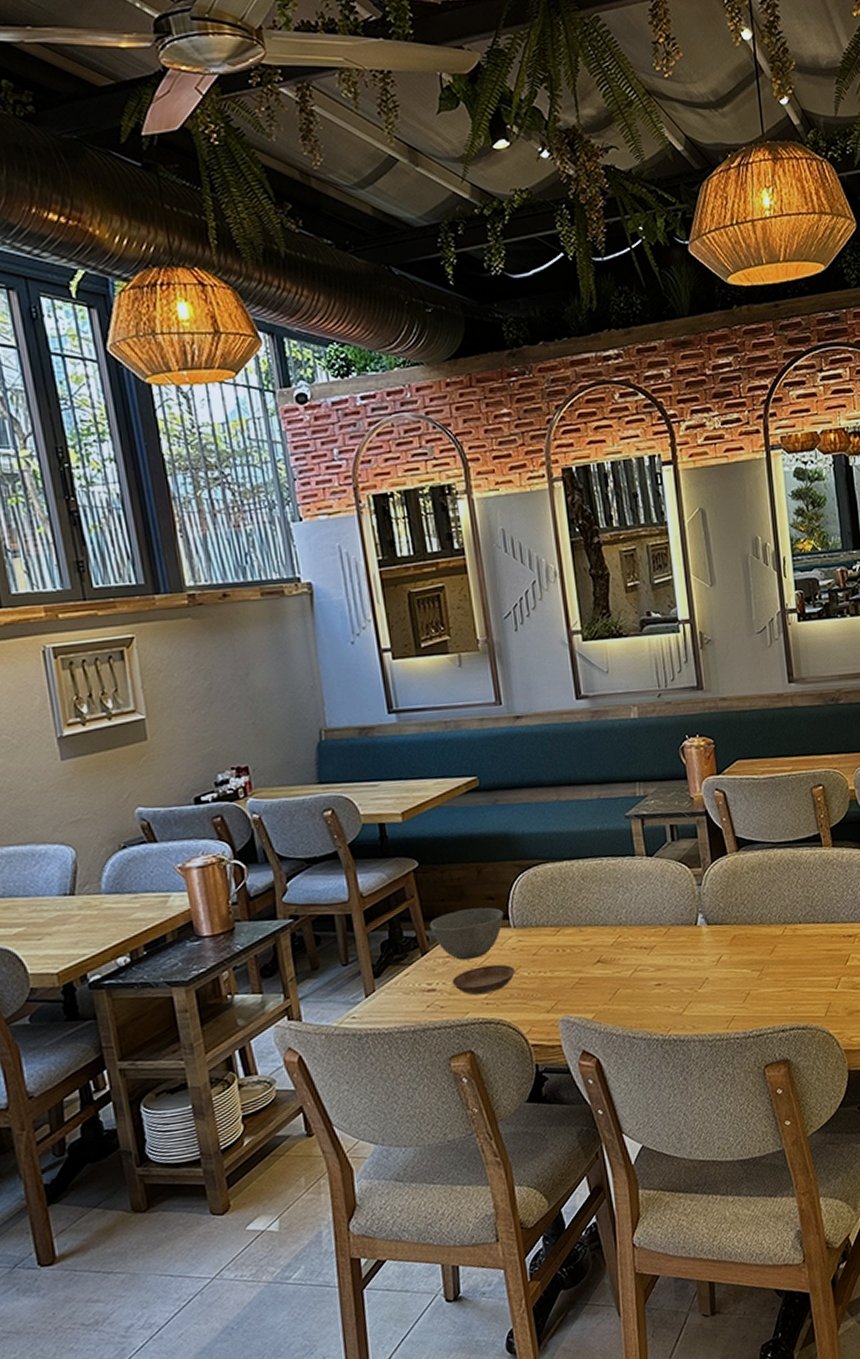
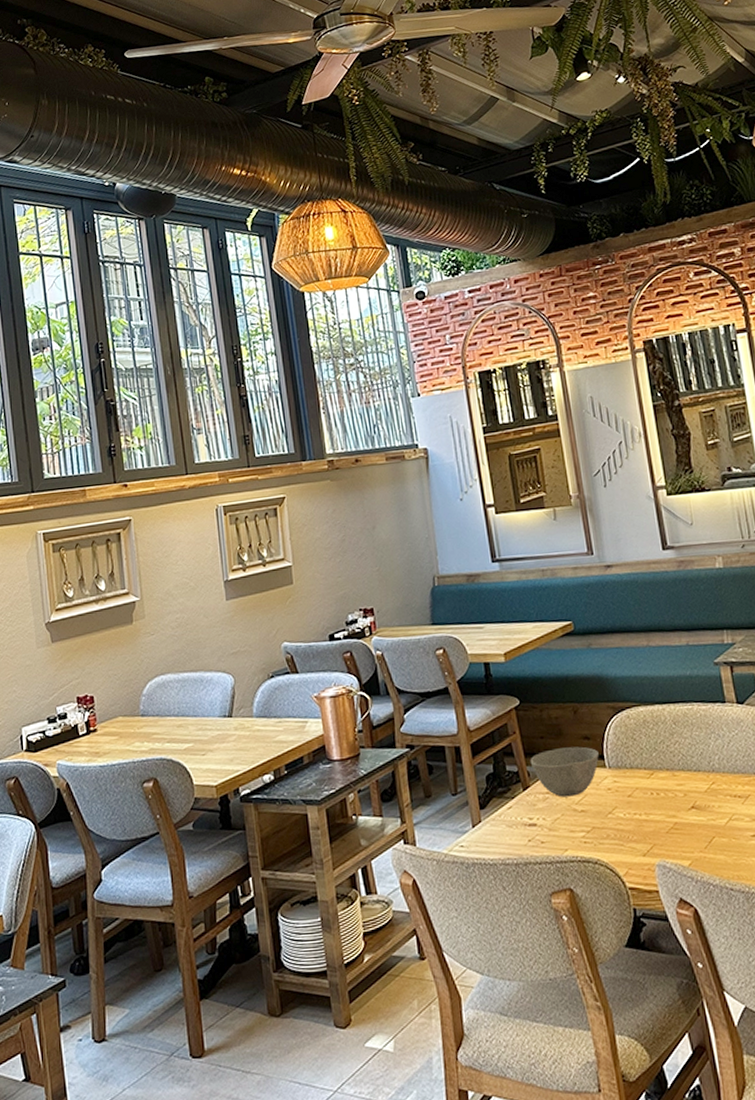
saucer: present [451,964,515,995] -> none [551,803,611,832]

